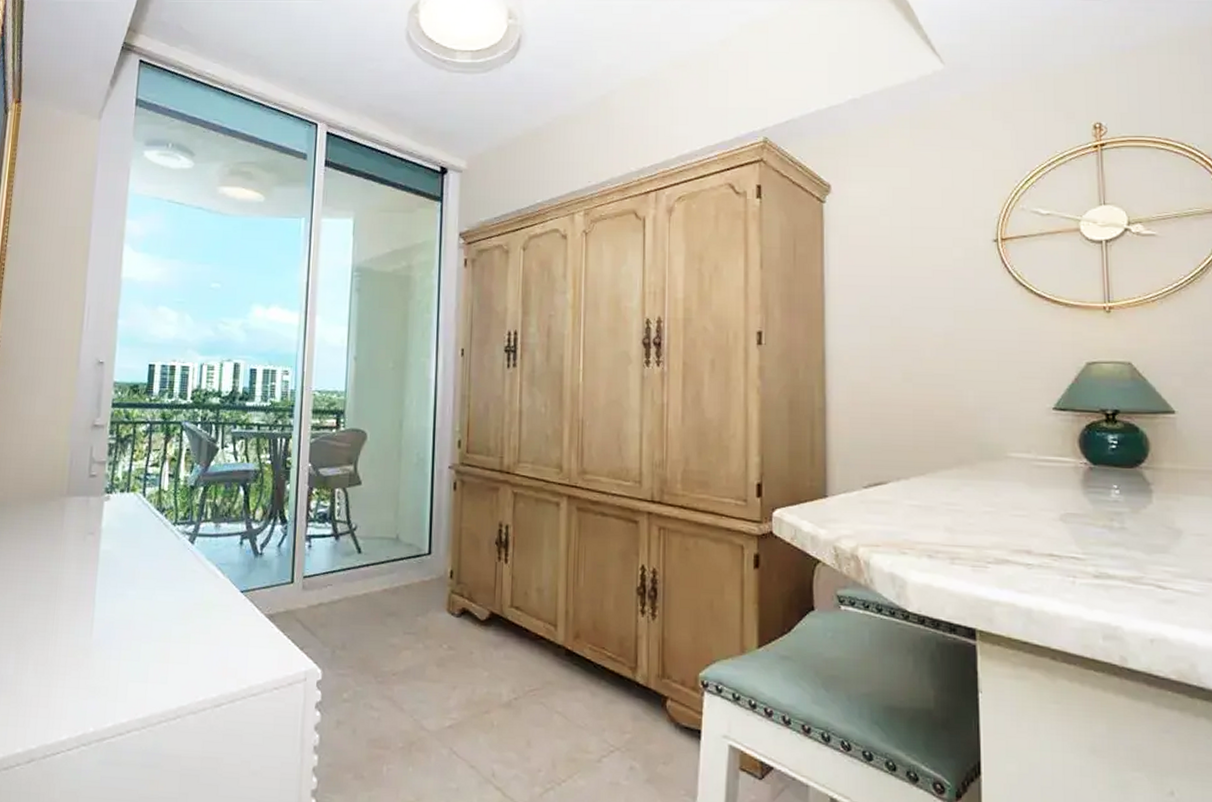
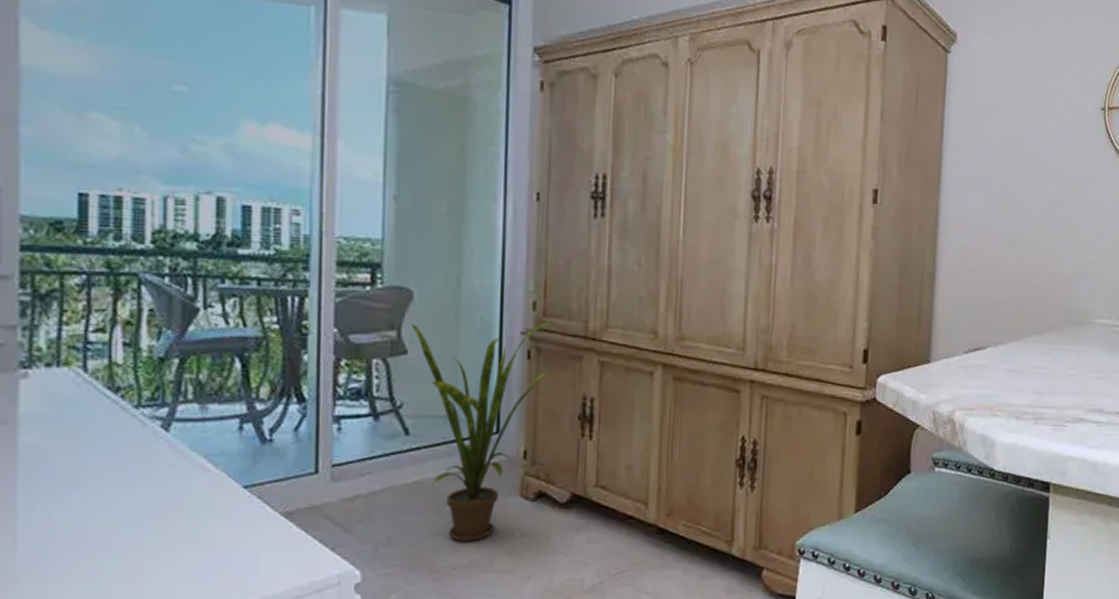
house plant: none [363,456,476,651] -> present [410,321,555,542]

